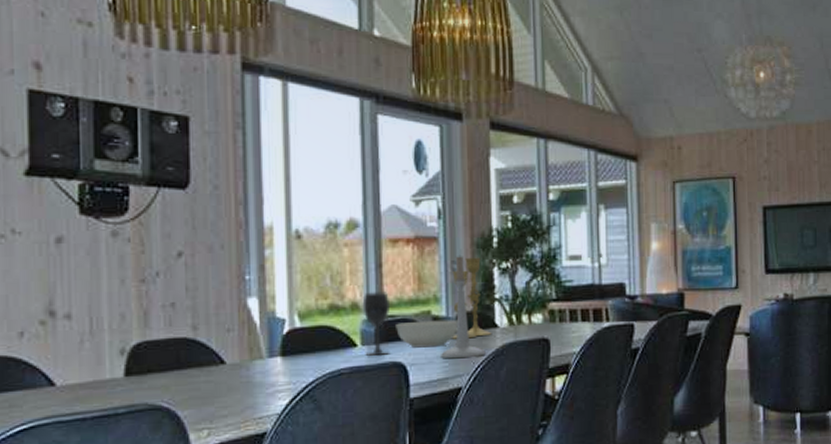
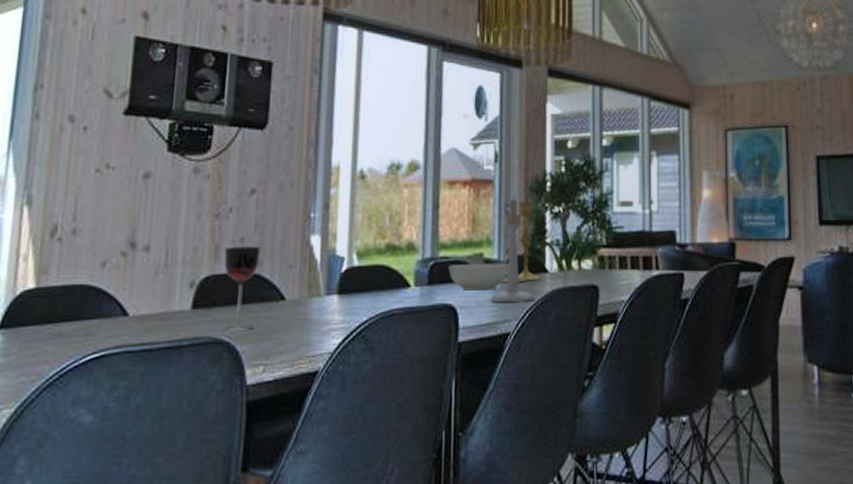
wineglass: none [154,311,195,398] -> present [222,246,261,332]
wine glass: present [362,292,390,357] -> none [417,233,444,298]

